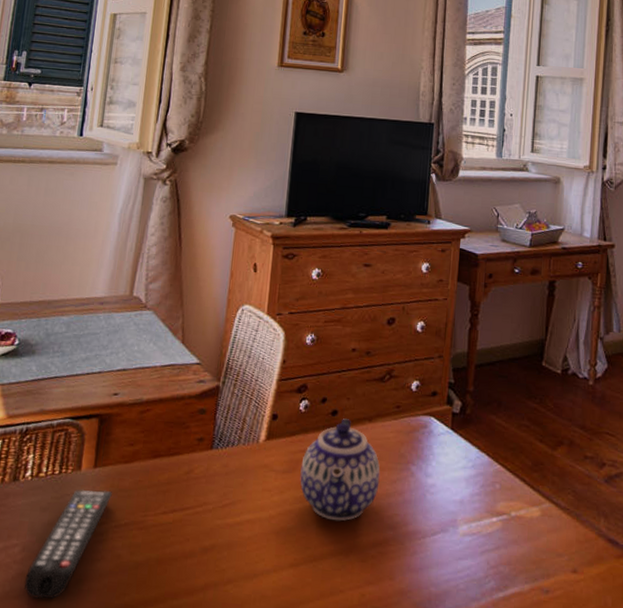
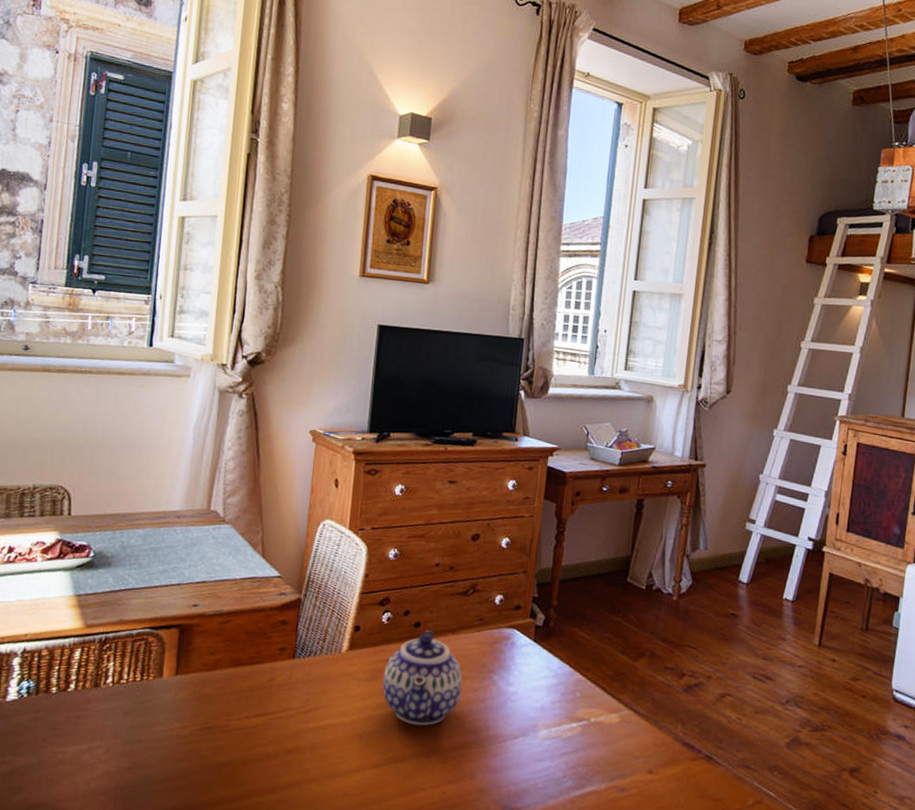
remote control: present [24,489,112,599] -> none [109,695,195,796]

